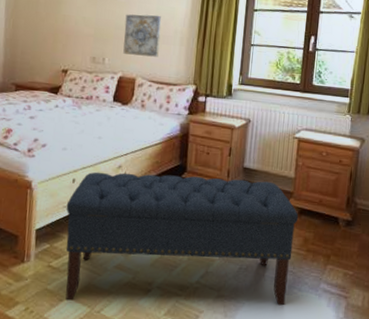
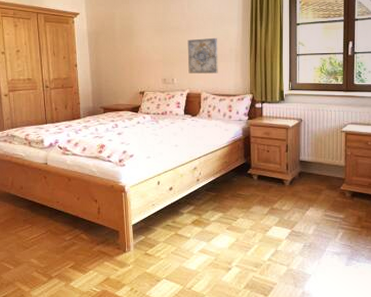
bench: present [65,172,299,306] -> none [155,171,352,281]

